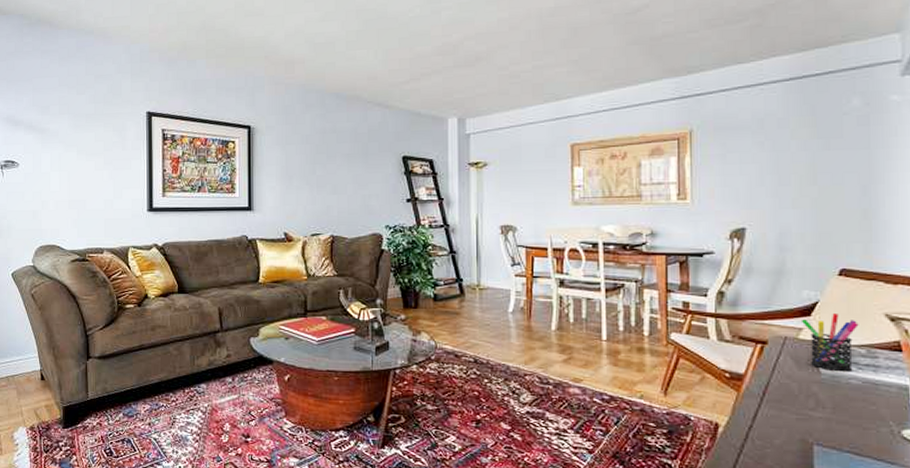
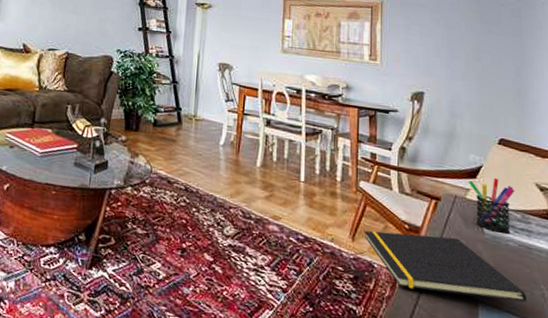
notepad: none [677,381,871,441] -> present [363,230,527,303]

